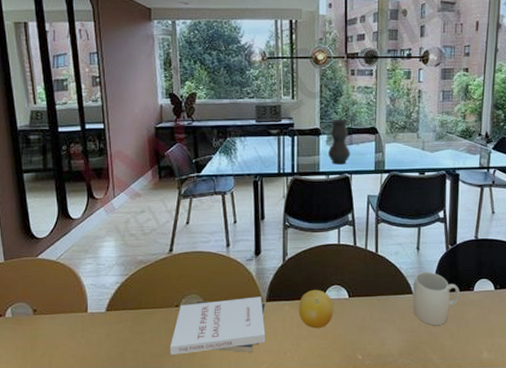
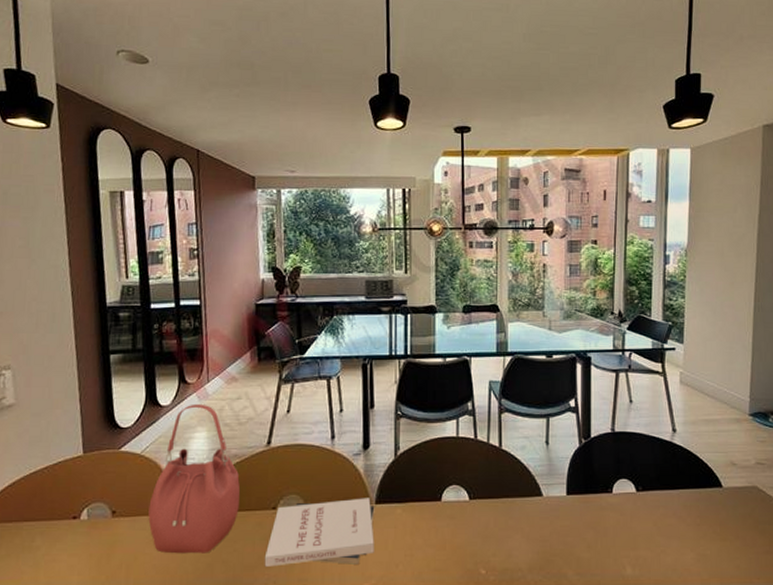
handbag: none [66,216,146,345] -> present [148,403,240,554]
fruit: present [298,289,334,328] -> none [412,489,452,536]
vase: present [327,118,350,165] -> none [444,295,469,346]
mug: present [412,271,460,325] -> none [542,469,596,534]

